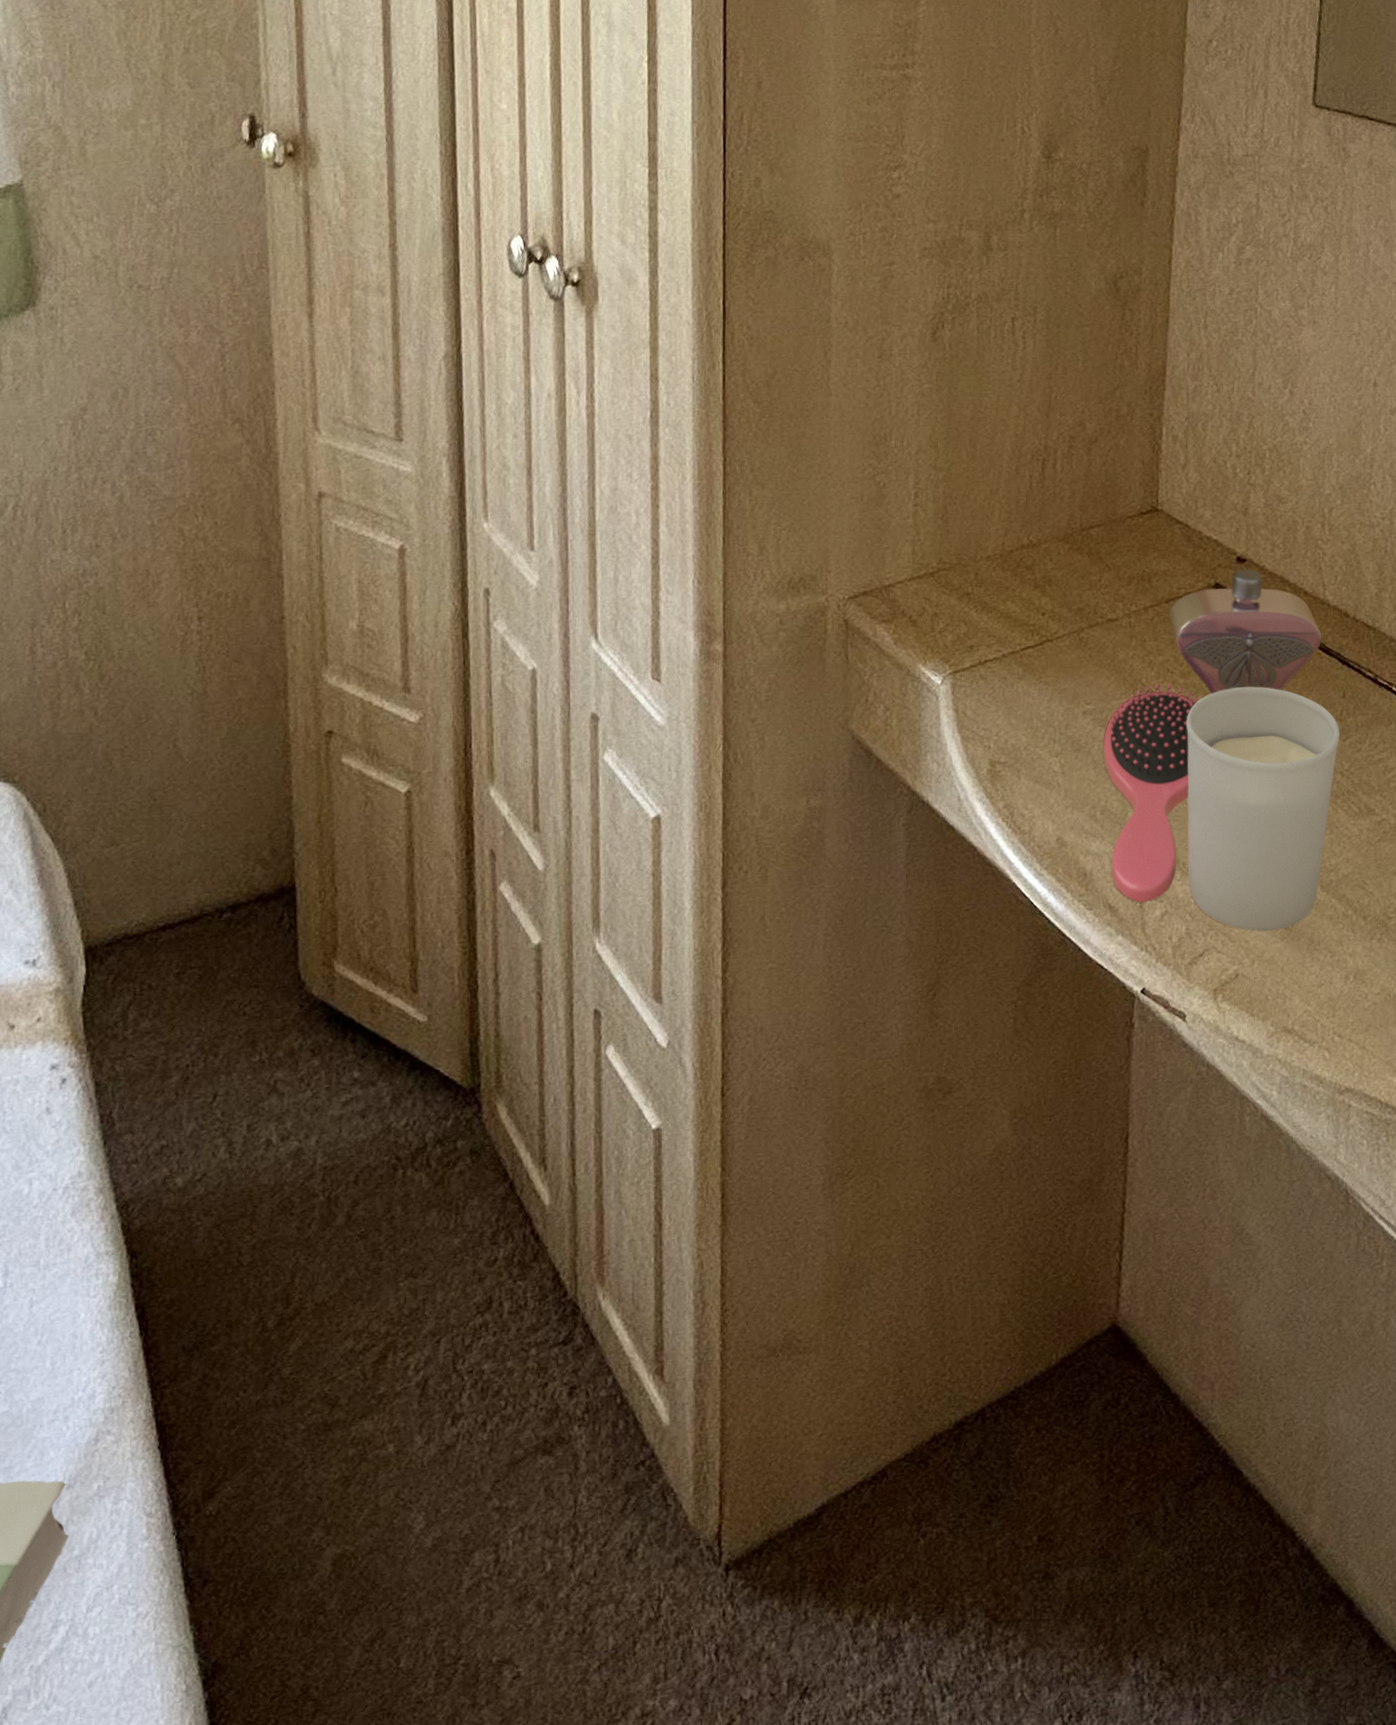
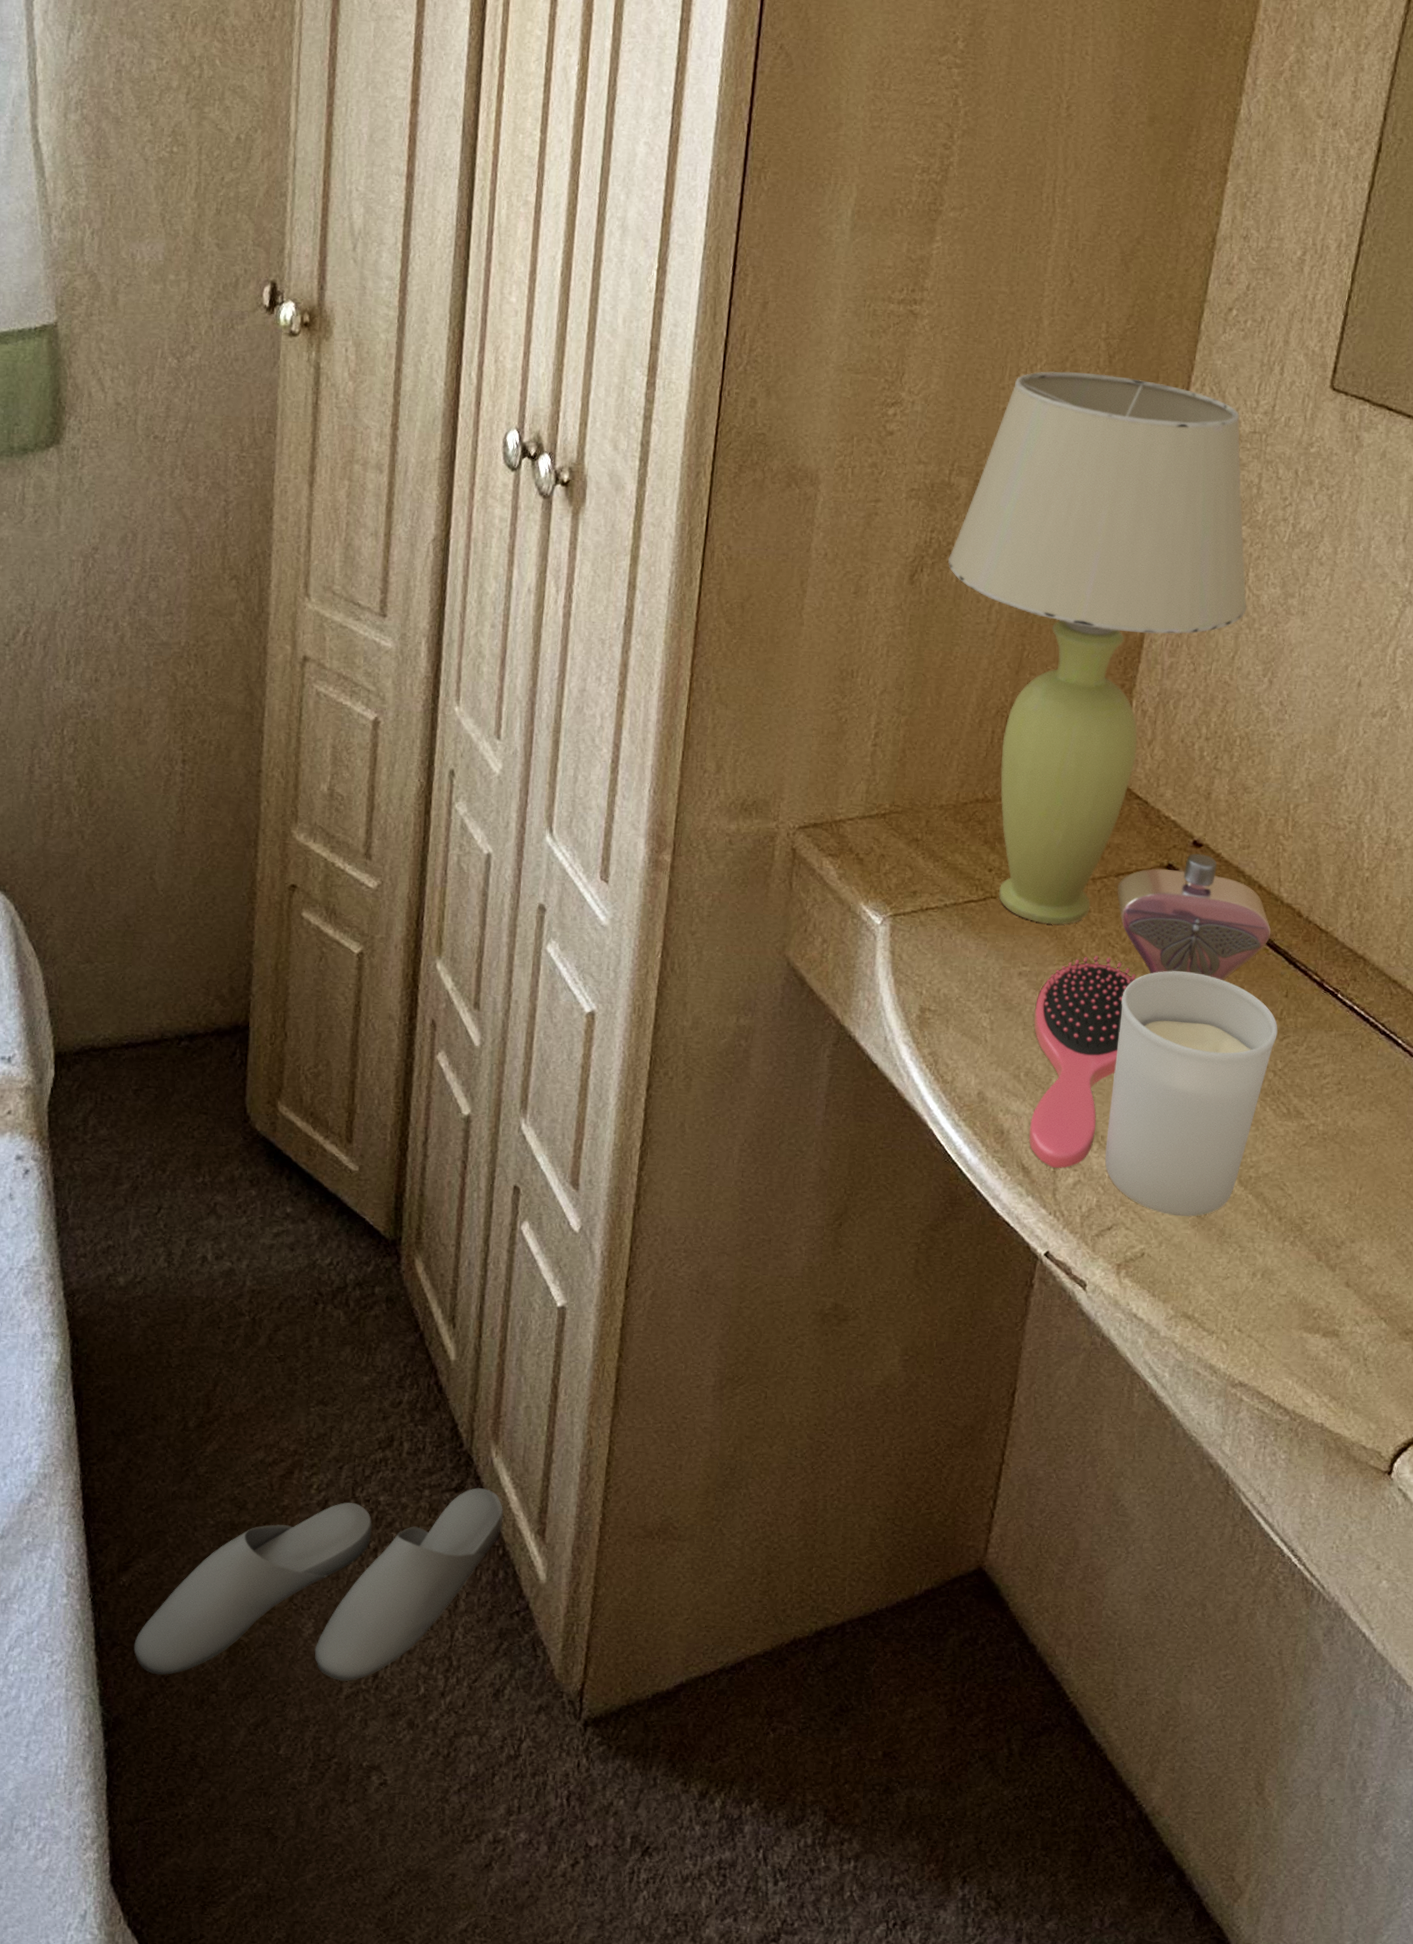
slippers: none [228,1336,618,1607] -> present [133,1488,504,1681]
table lamp: none [967,116,1261,659] -> present [948,371,1247,925]

